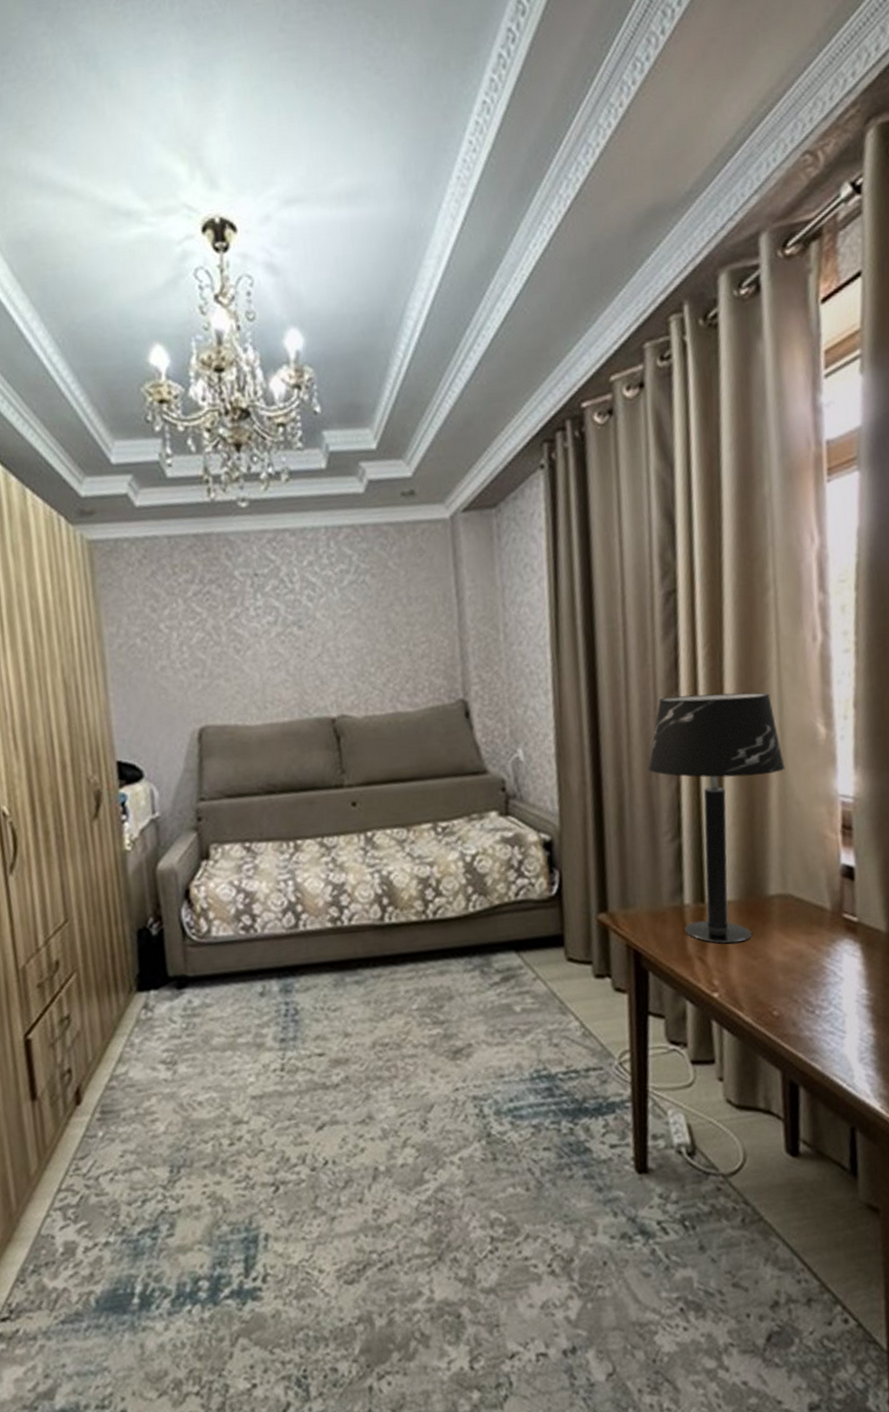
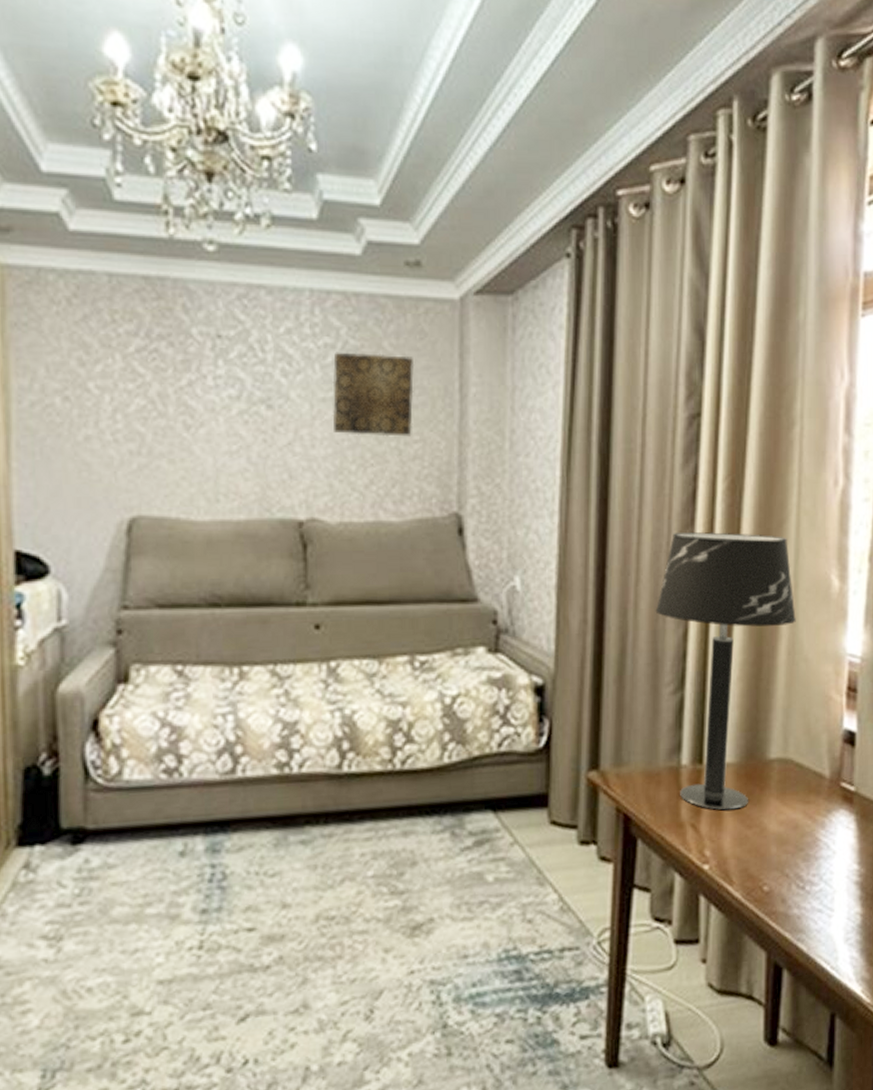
wall art: none [349,571,419,643] -> present [332,352,415,437]

